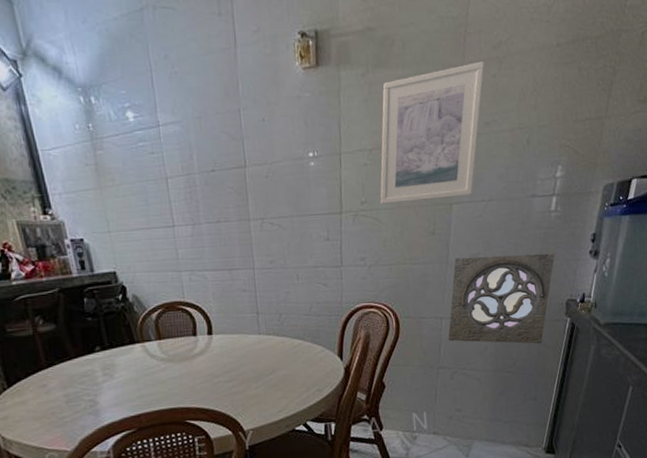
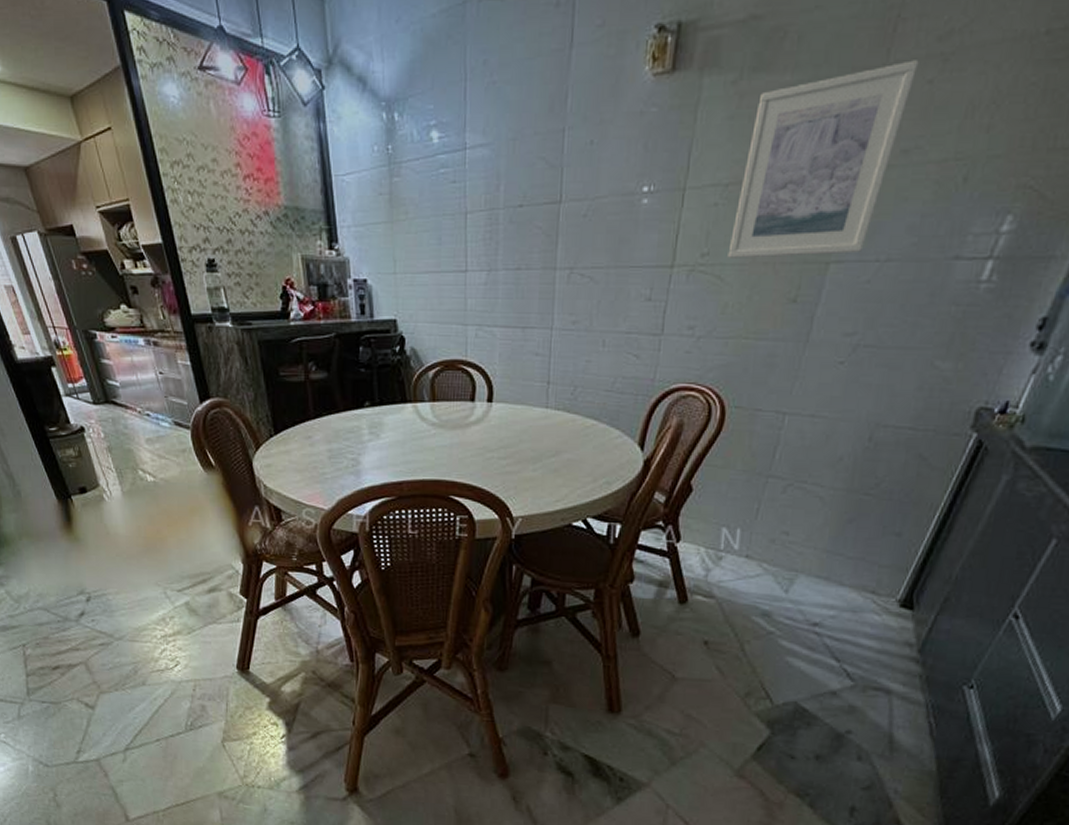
wall ornament: present [448,253,555,344] -> none [788,336,974,464]

